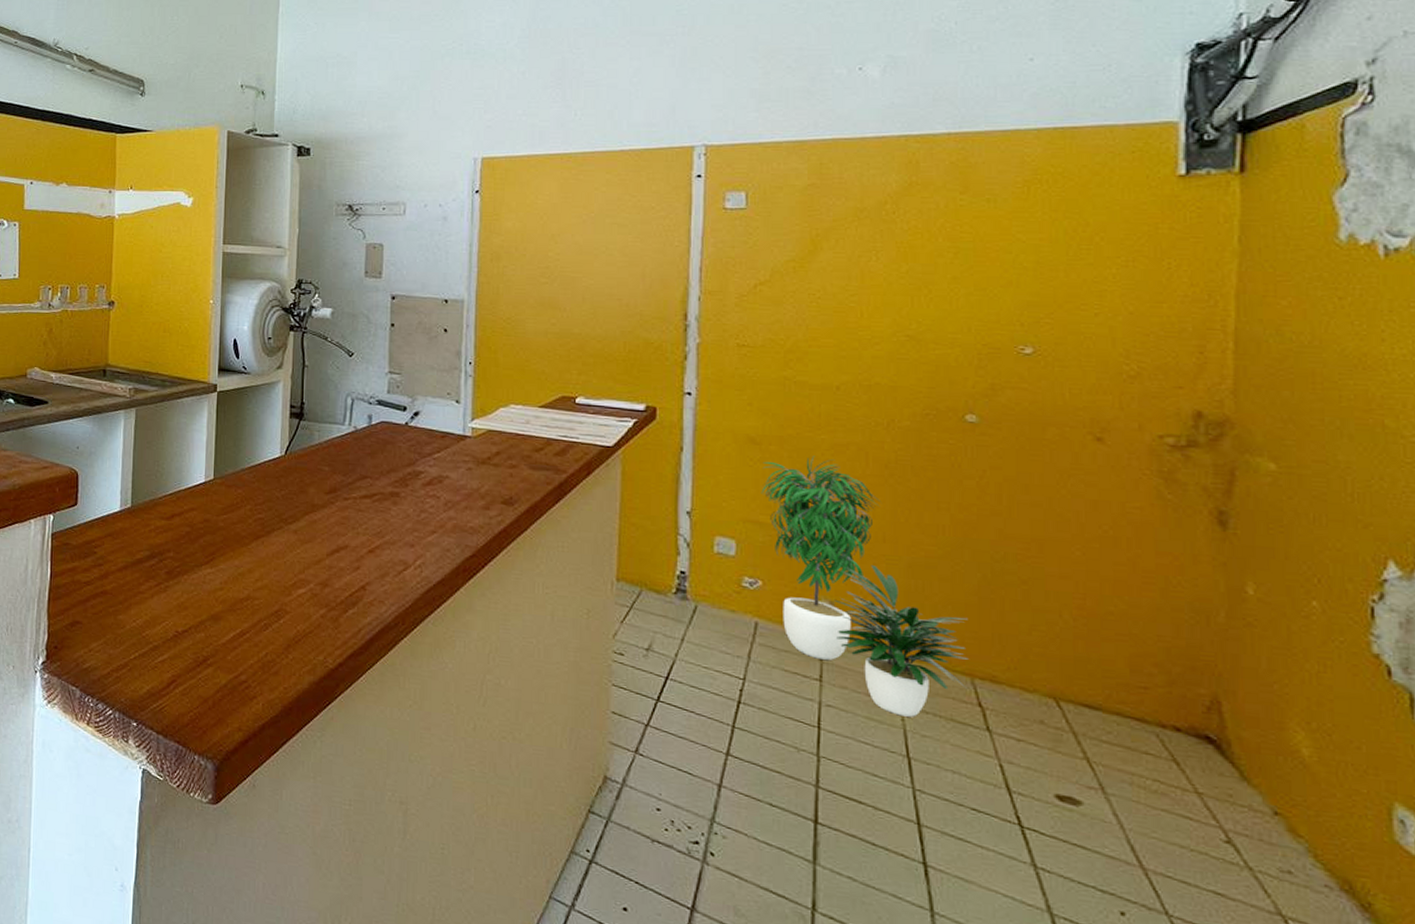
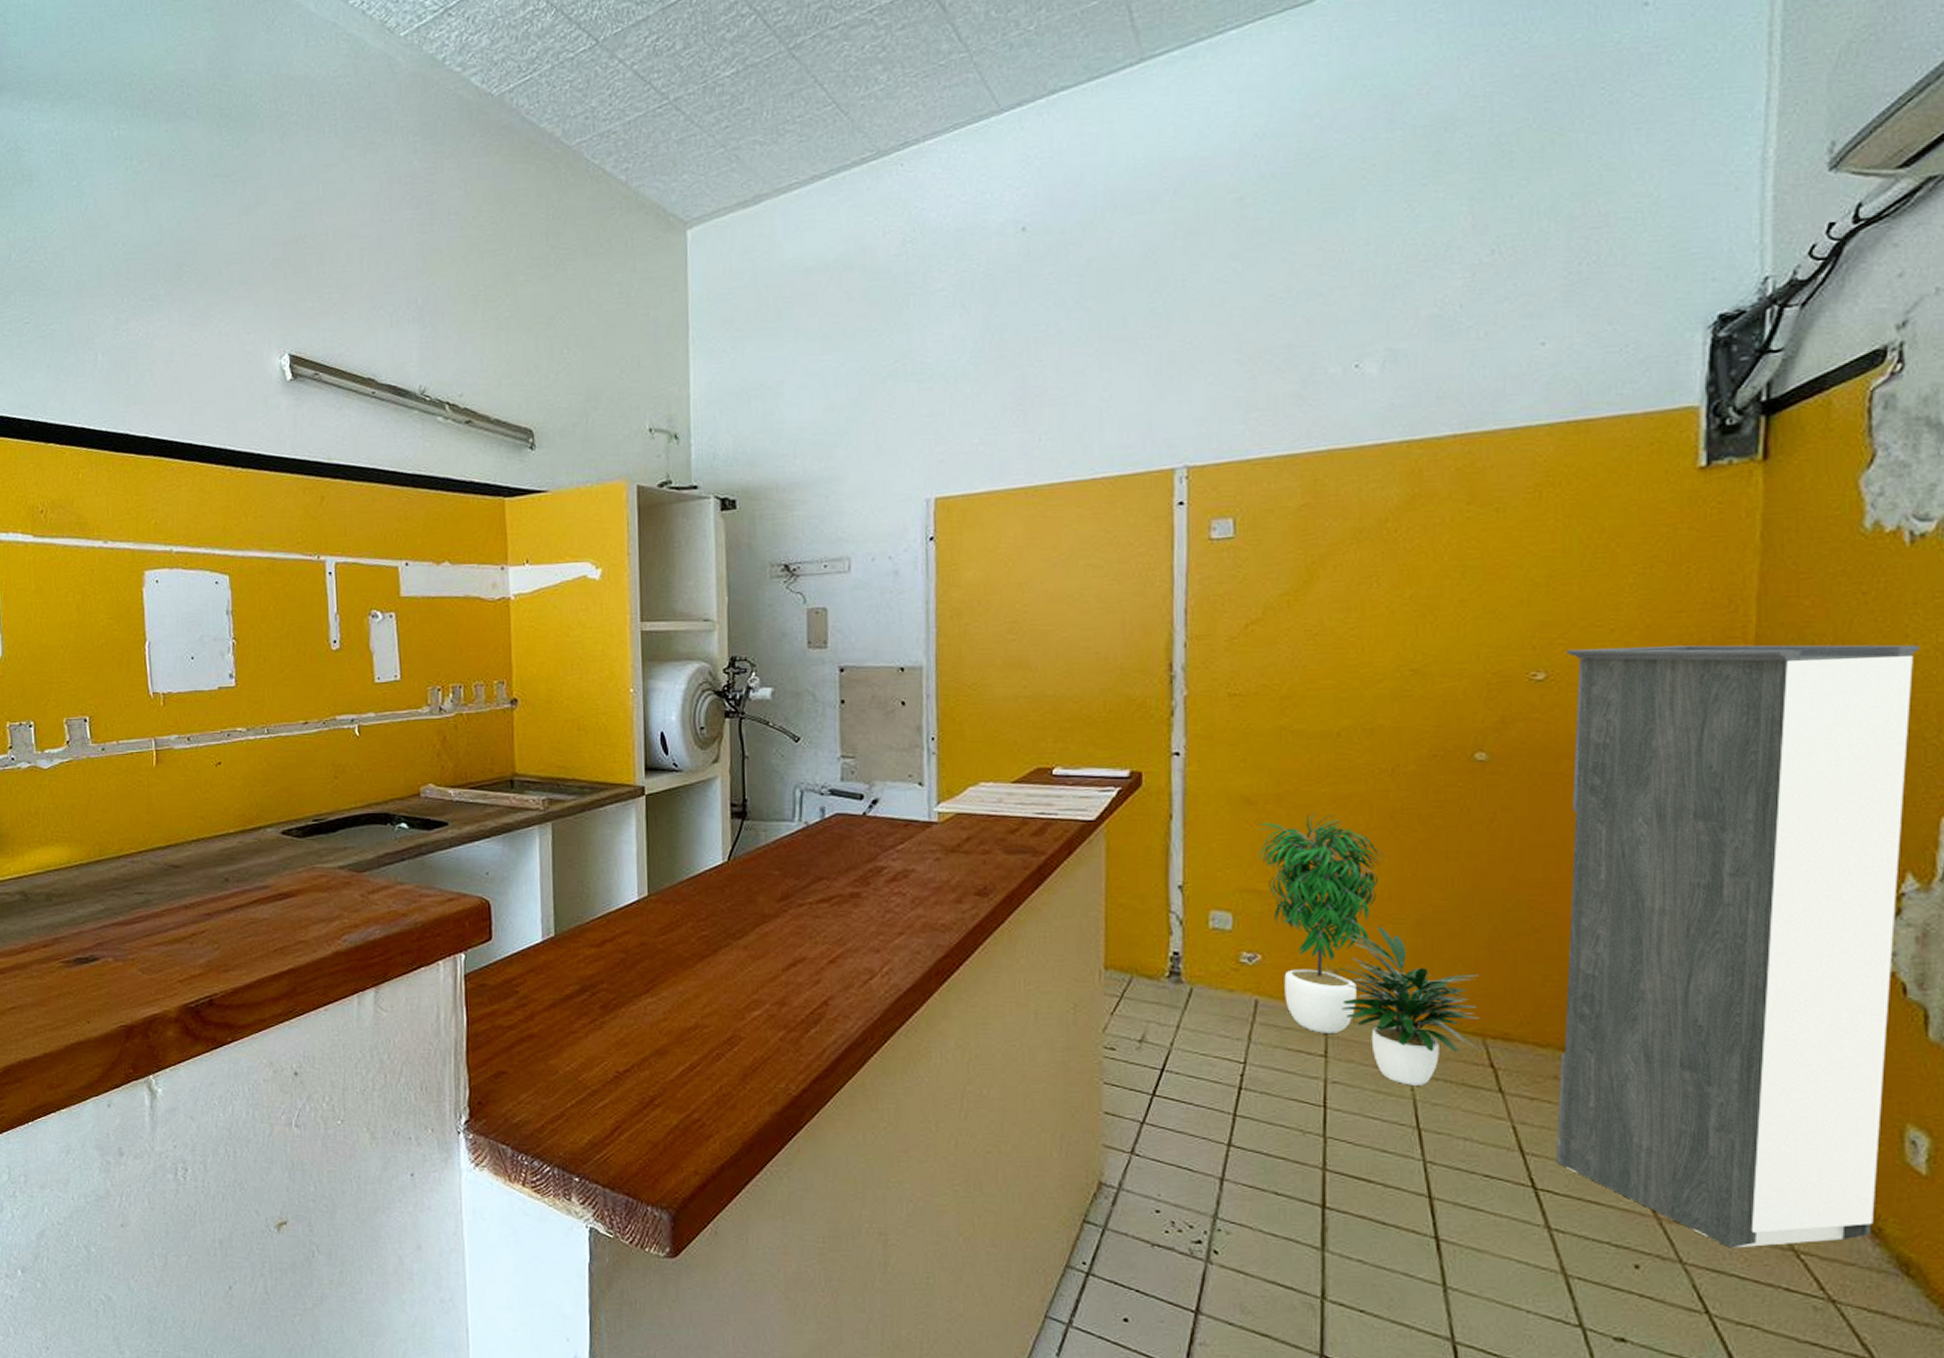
storage cabinet: none [1042,329,1397,911] -> present [1555,644,1921,1248]

